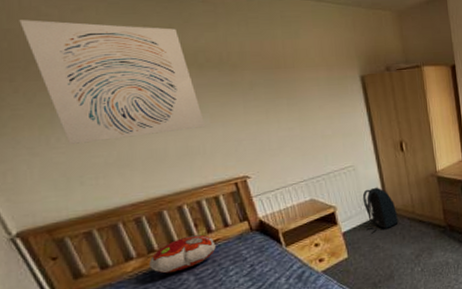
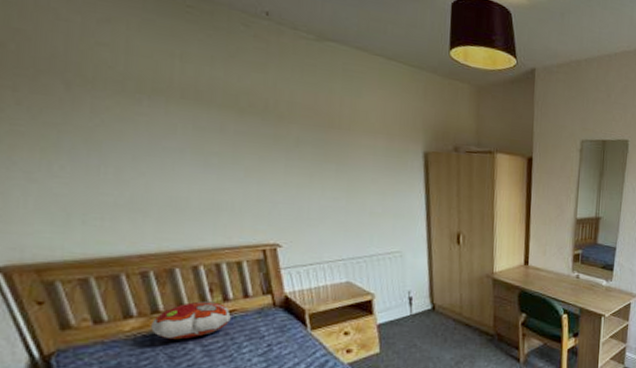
wall art: present [19,20,205,144] -> none [33,20,237,182]
backpack: present [362,187,399,234] -> none [405,279,443,331]

